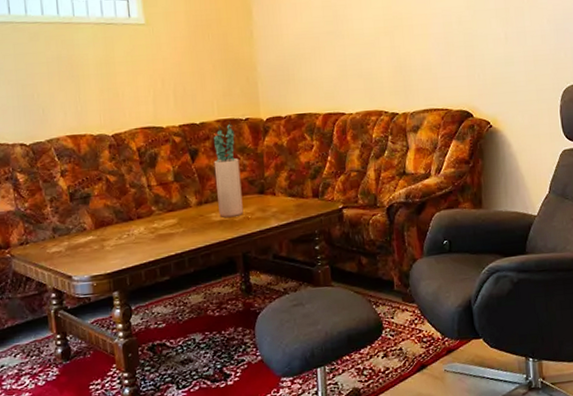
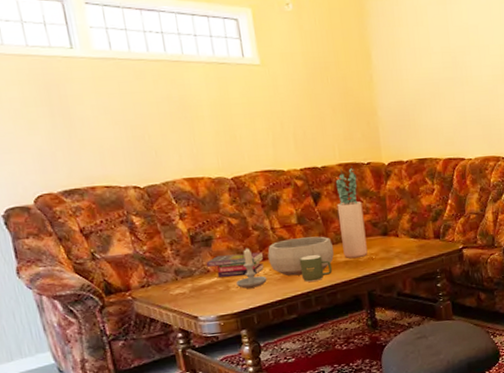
books: none [83,210,139,236] -> present [206,252,264,277]
candle: none [111,206,142,248] -> present [236,248,267,289]
decorative bowl: none [143,194,210,236] -> present [267,236,334,276]
mug: none [174,213,206,242] -> present [299,255,332,282]

